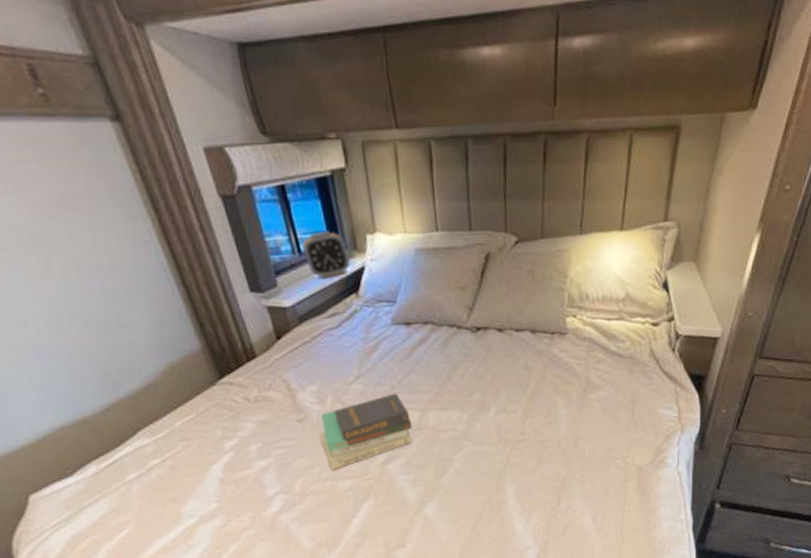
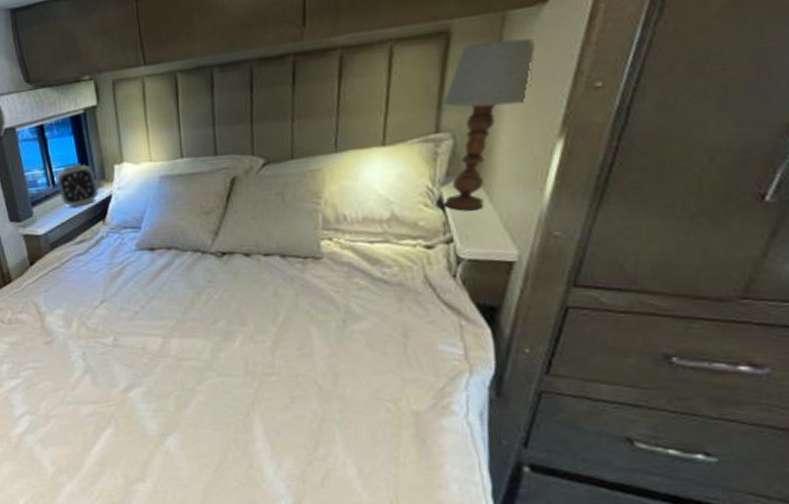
books: present [319,393,413,470] -> none [65,318,155,394]
table lamp: none [669,140,743,293] -> present [443,38,533,211]

